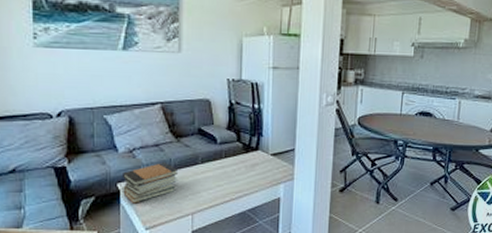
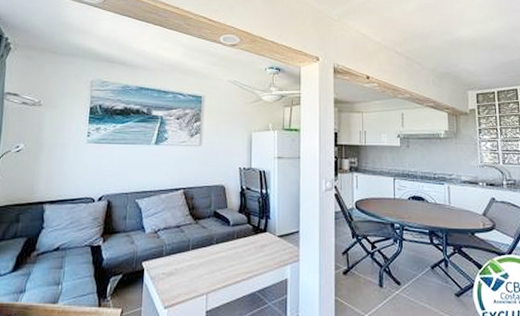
book stack: present [123,163,179,204] -> none [147,243,196,282]

